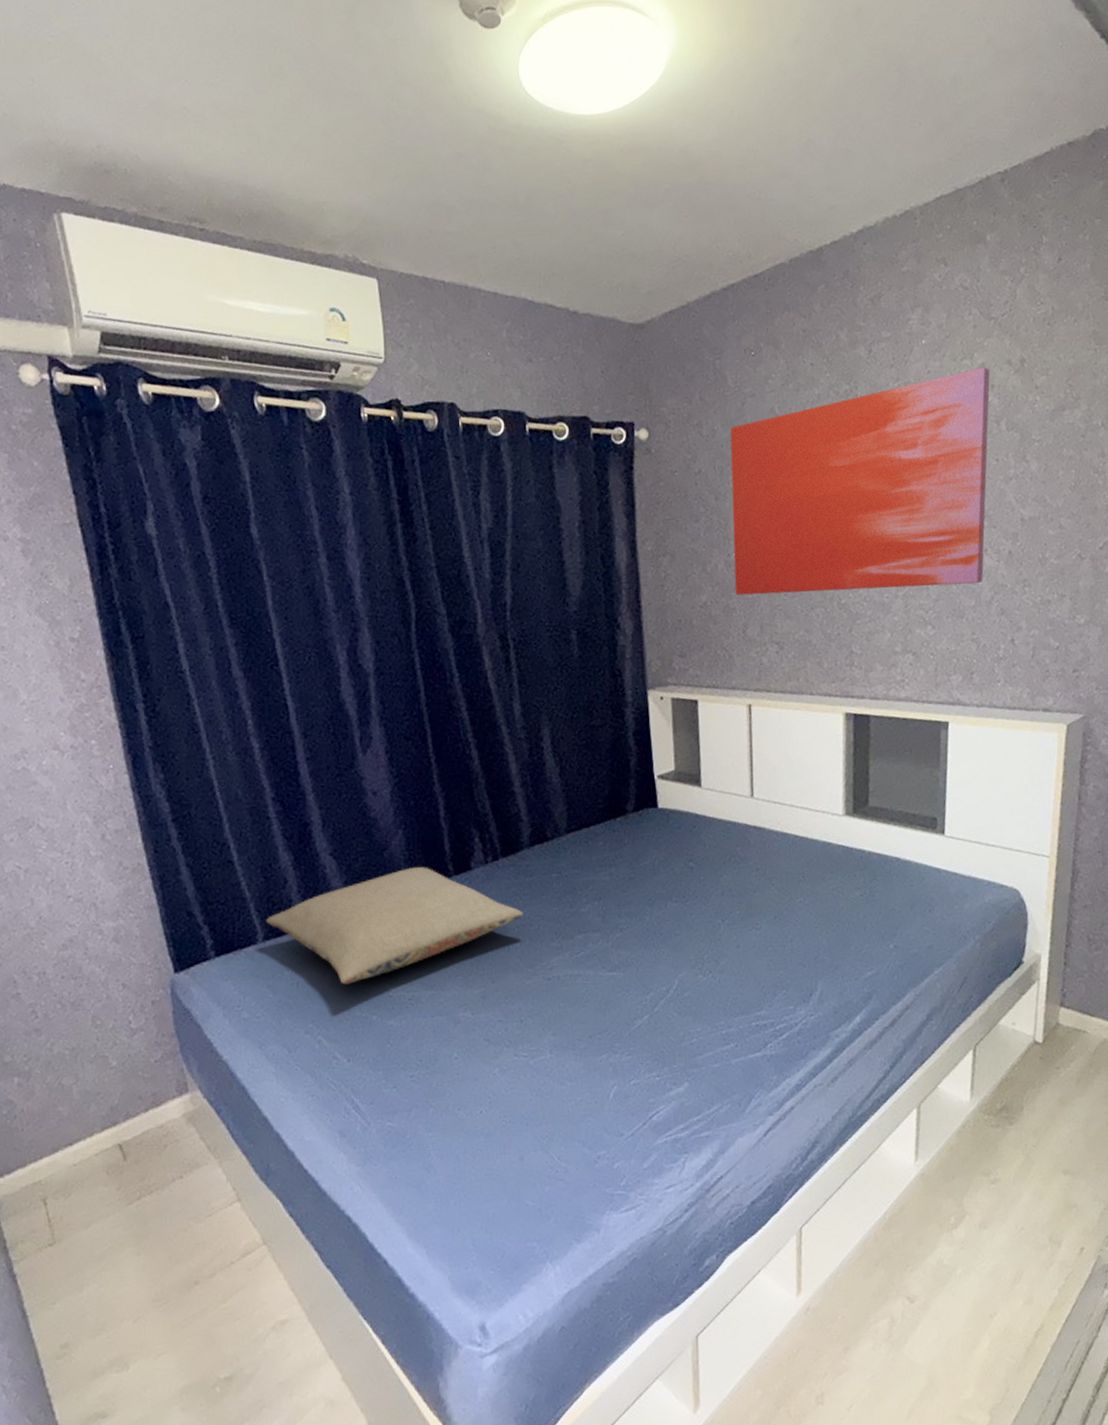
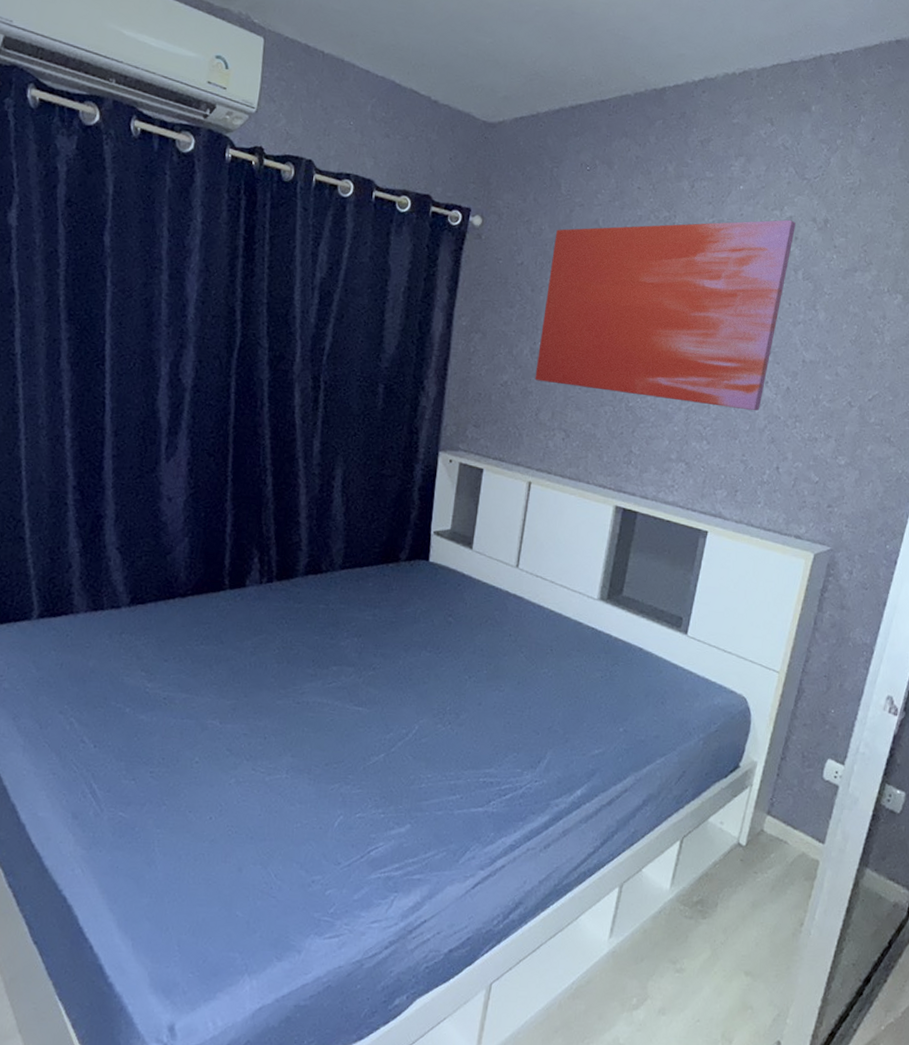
pillow: present [266,867,524,985] -> none [44,574,287,674]

